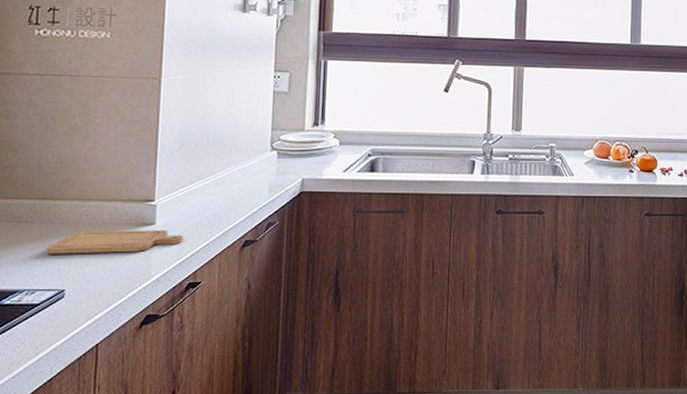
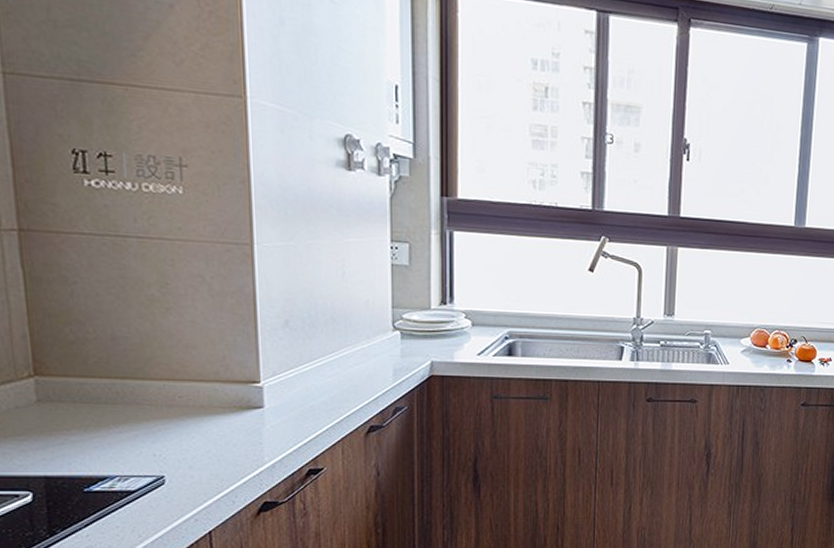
chopping board: present [47,229,184,254] -> none [137,413,299,439]

